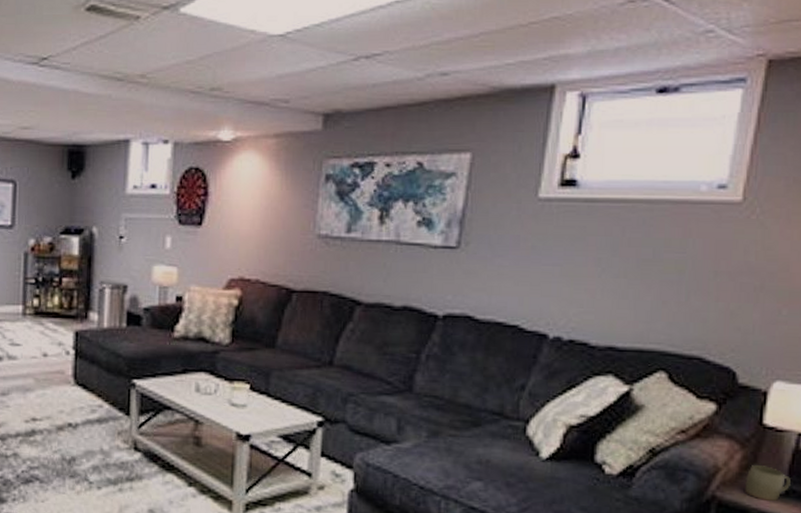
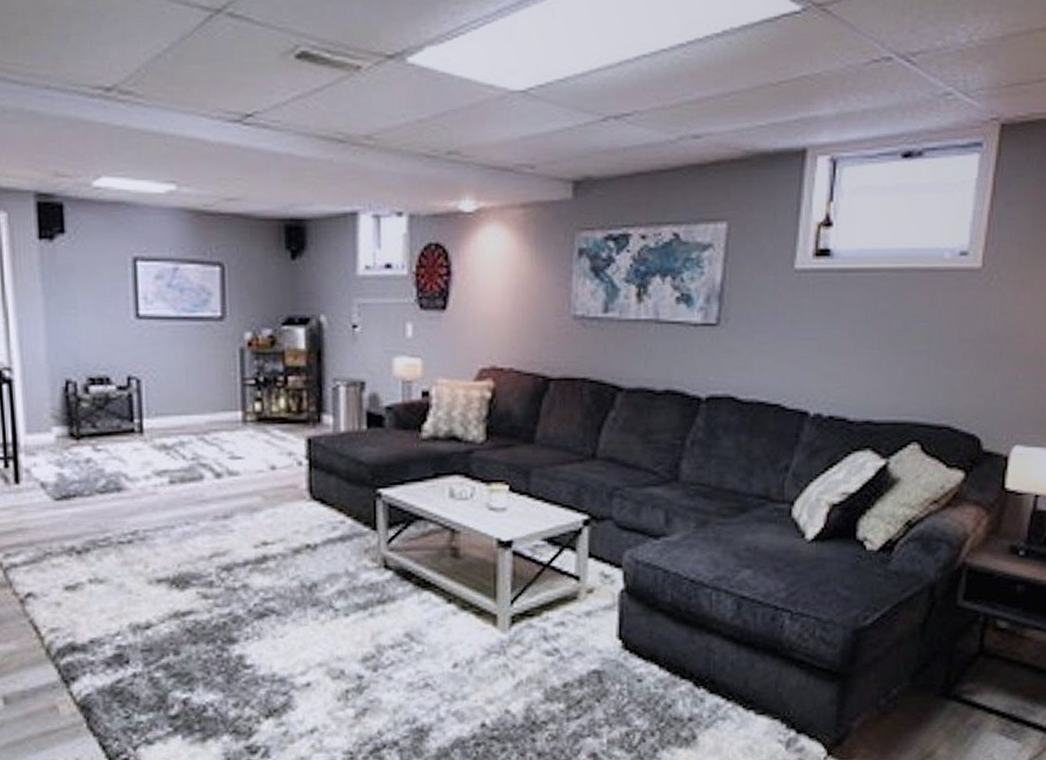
mug: present [744,465,791,501] -> none [990,529,1030,563]

